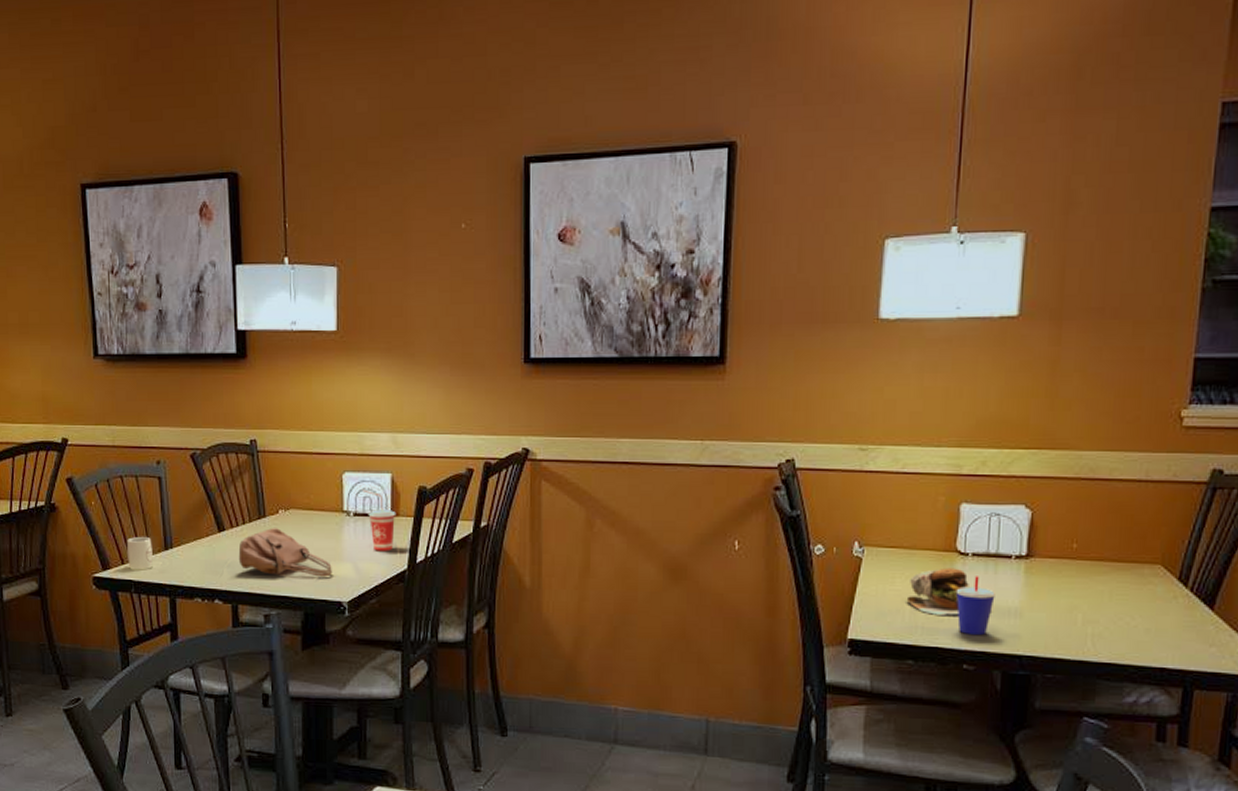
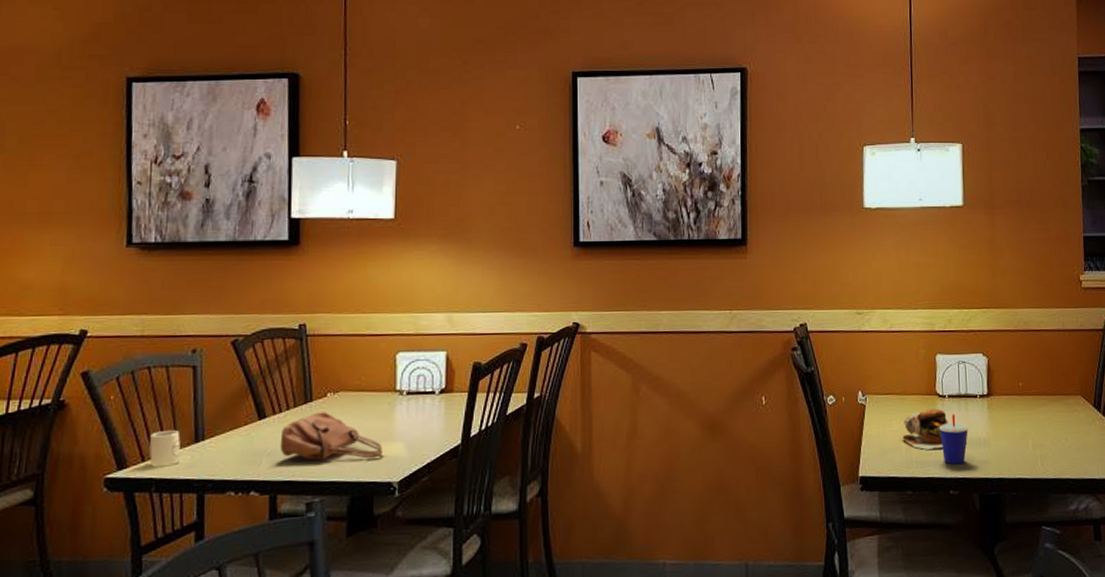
beverage cup: present [362,489,396,551] -> none [416,368,451,428]

